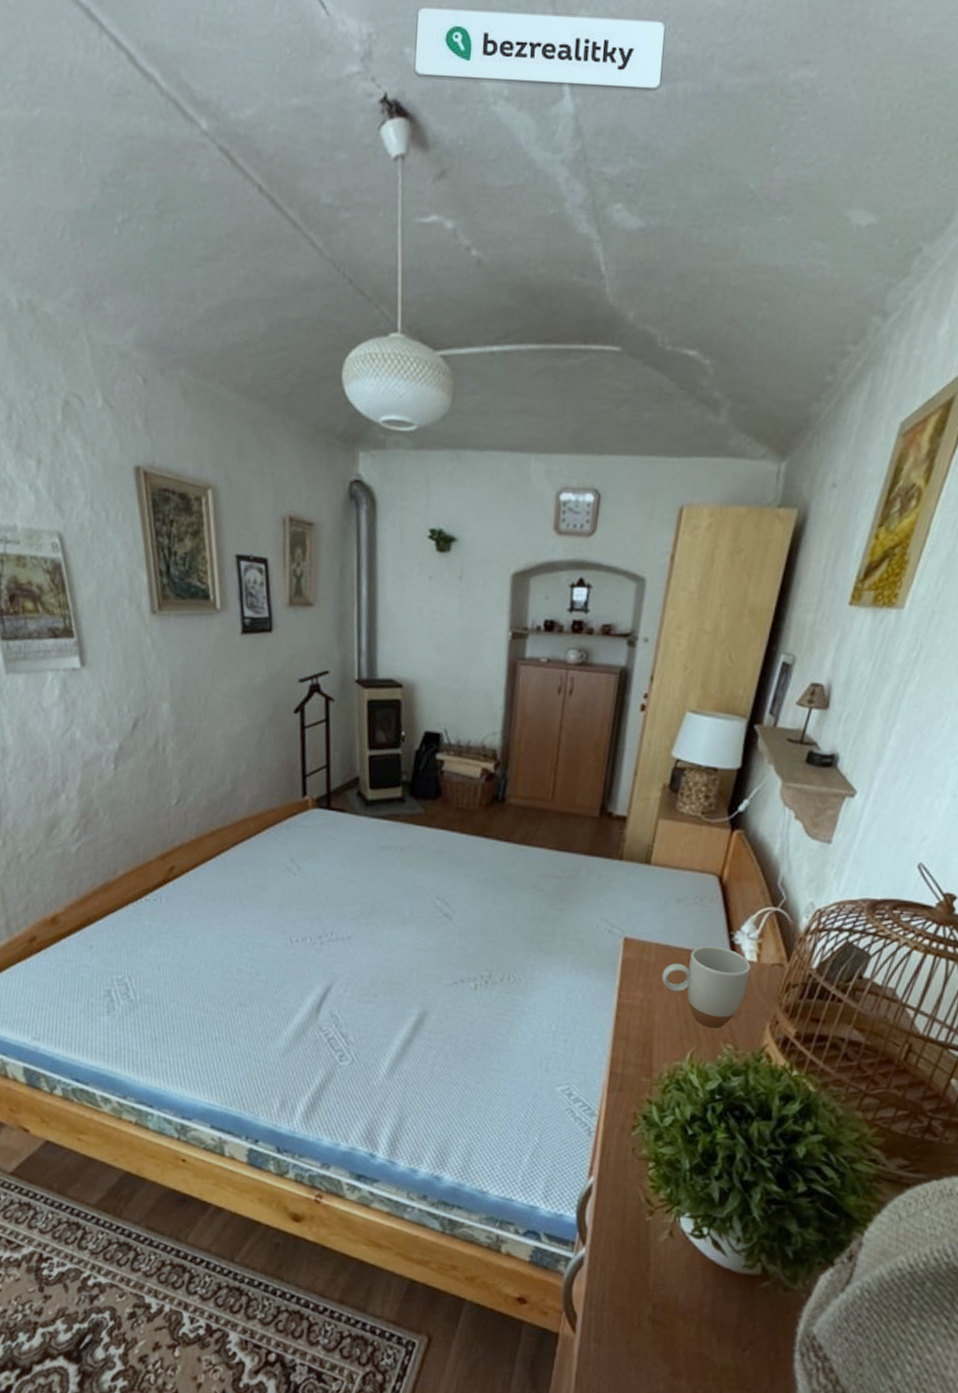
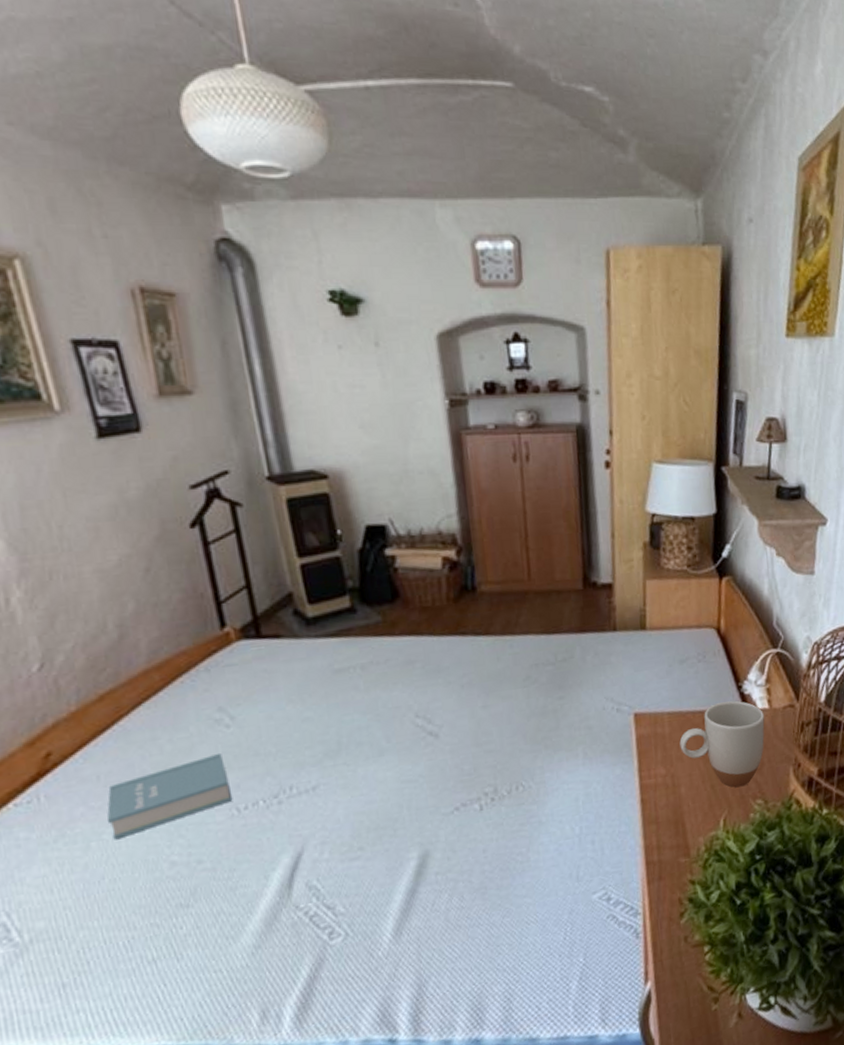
book: none [202,894,289,942] -> present [106,754,233,840]

